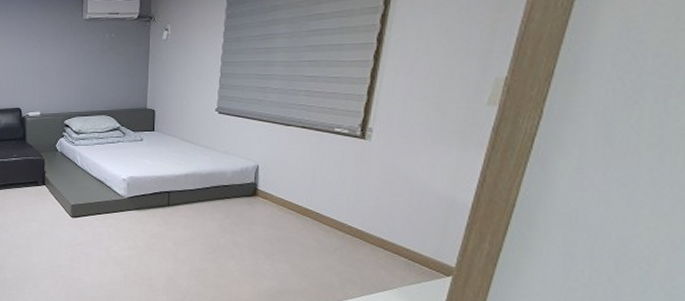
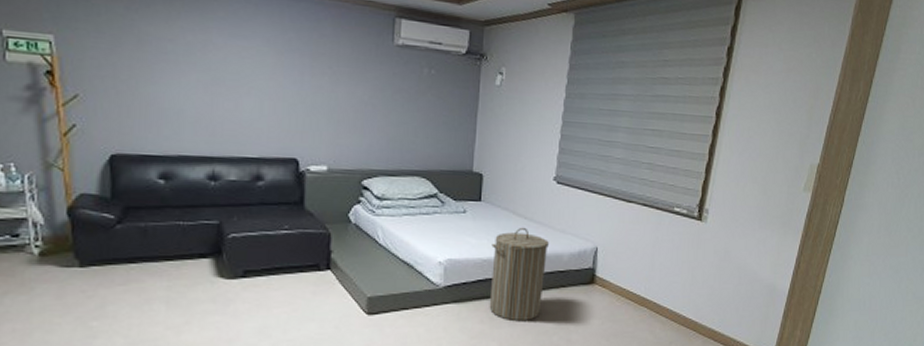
laundry hamper: none [164,150,213,225] -> present [489,227,549,320]

